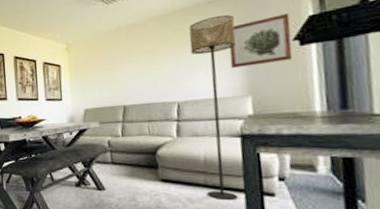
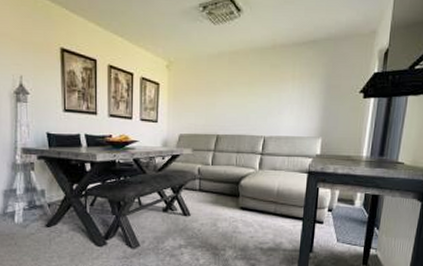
floor lamp: present [189,14,239,199] -> none [276,58,321,226]
wall art: present [229,14,293,68] -> none [311,67,361,111]

